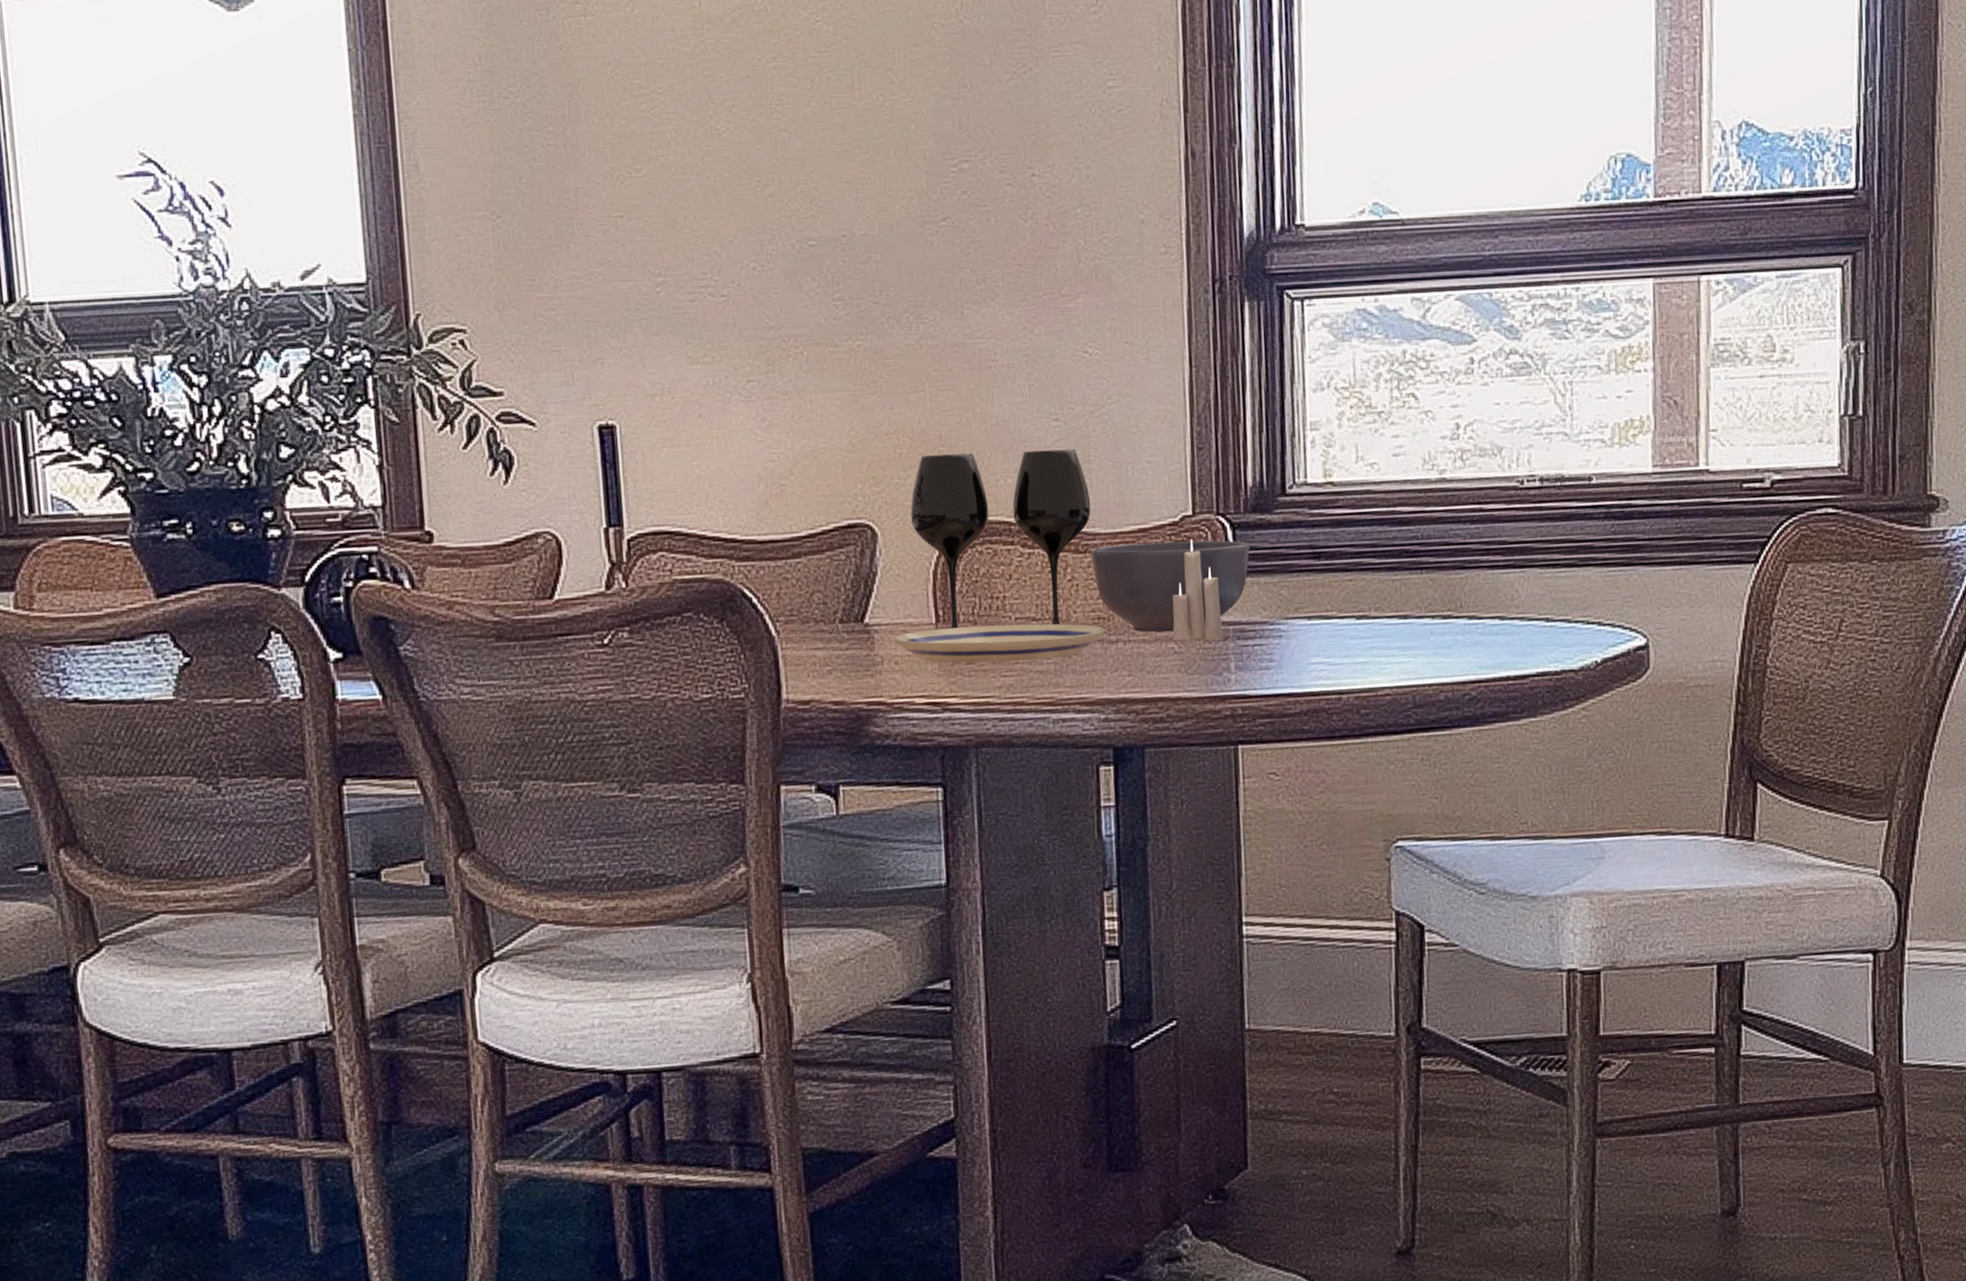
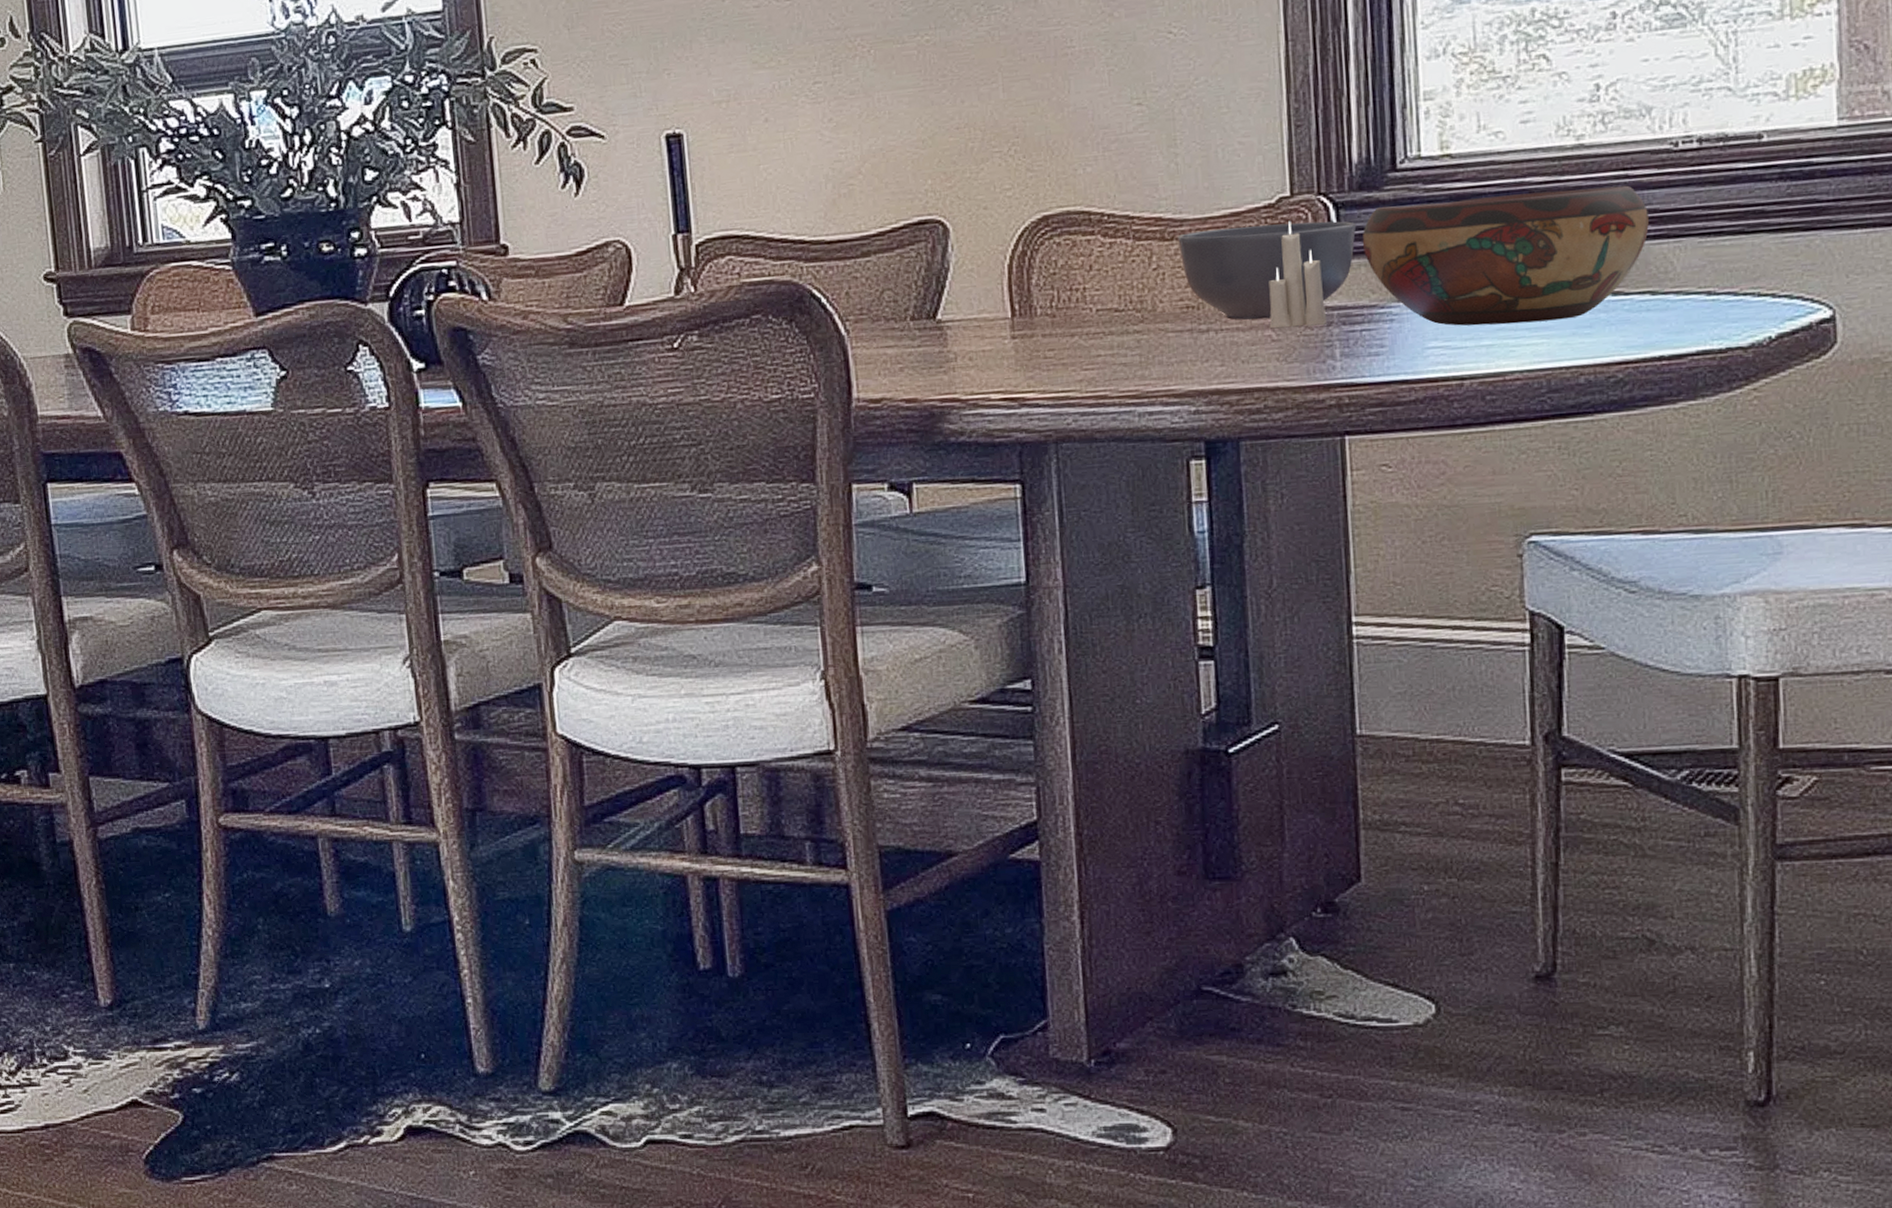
plate: present [894,623,1105,663] -> none [968,314,1195,358]
wine glass: present [910,449,1091,629] -> none [983,133,1178,323]
decorative bowl: none [1255,518,1499,644] -> present [1362,185,1649,326]

